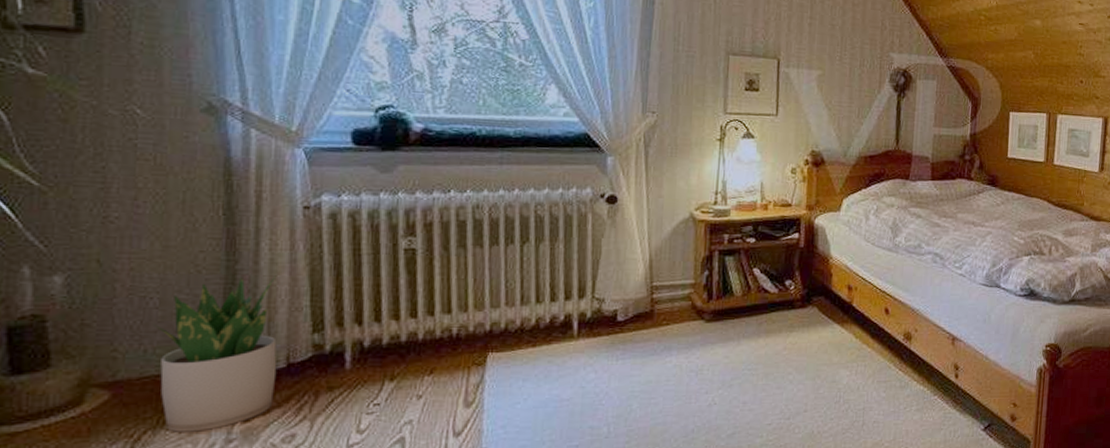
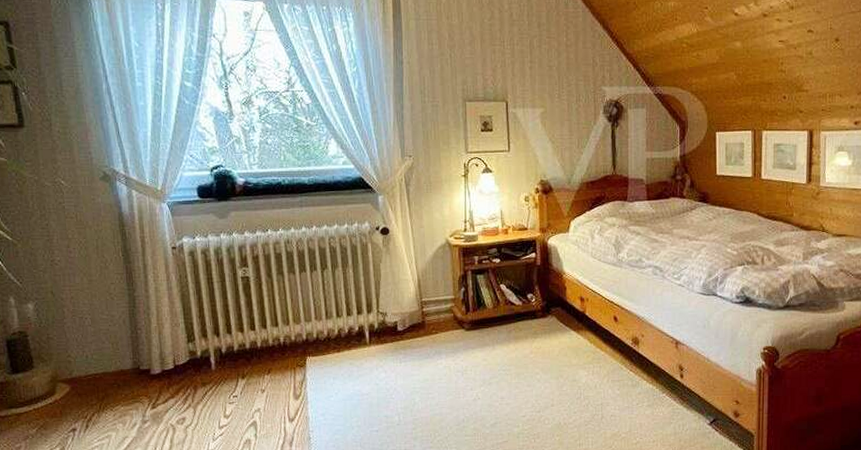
planter: present [154,275,277,432] -> none [90,300,169,415]

